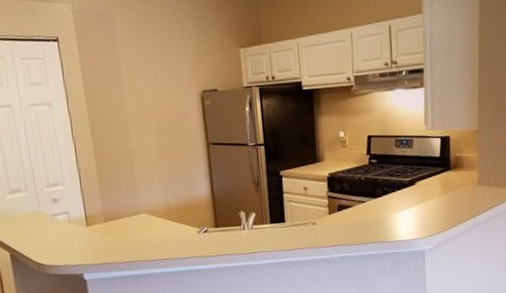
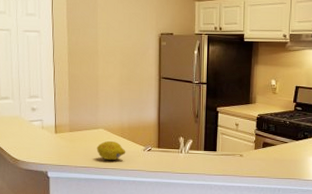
fruit: none [140,226,178,250] -> present [96,140,126,161]

